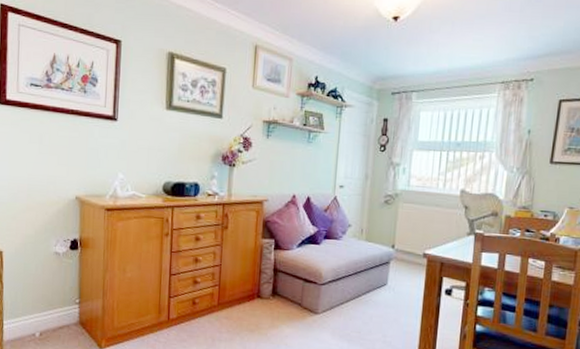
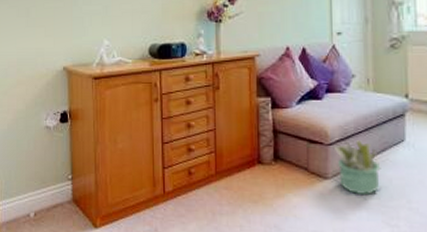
decorative plant: none [325,282,364,329] -> present [333,140,381,194]

